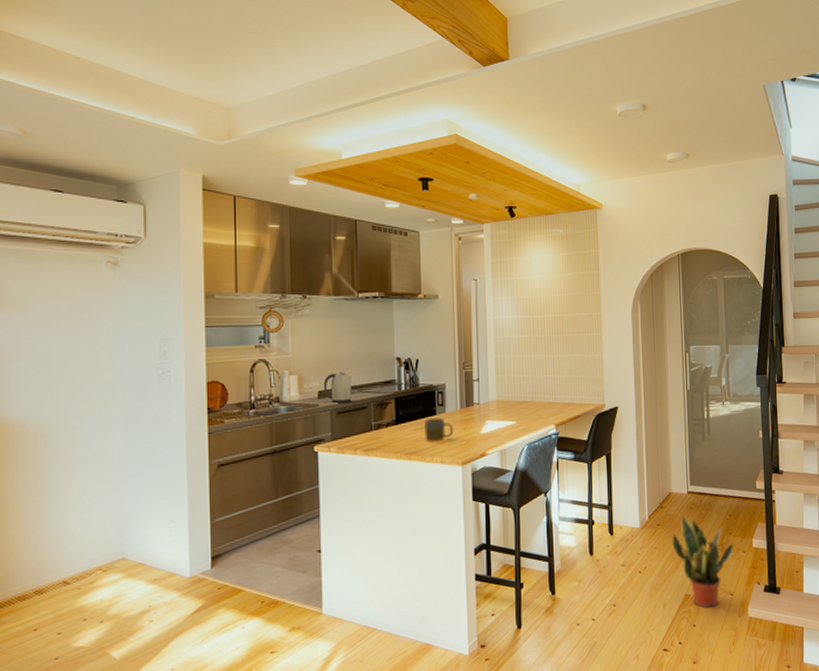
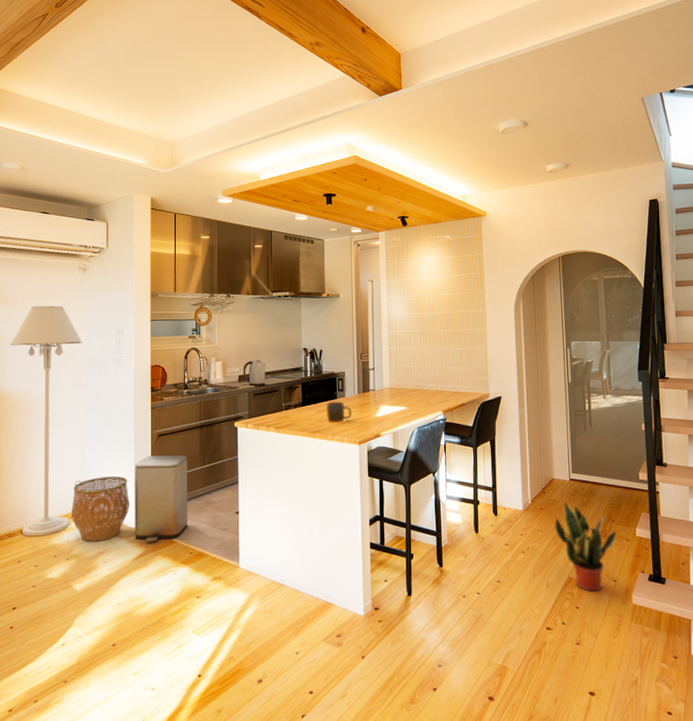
floor lamp: none [13,309,116,598] -> present [10,305,83,537]
basket: none [105,516,184,599] -> present [71,476,130,542]
pedal bin: none [189,487,259,592] -> present [135,454,188,541]

